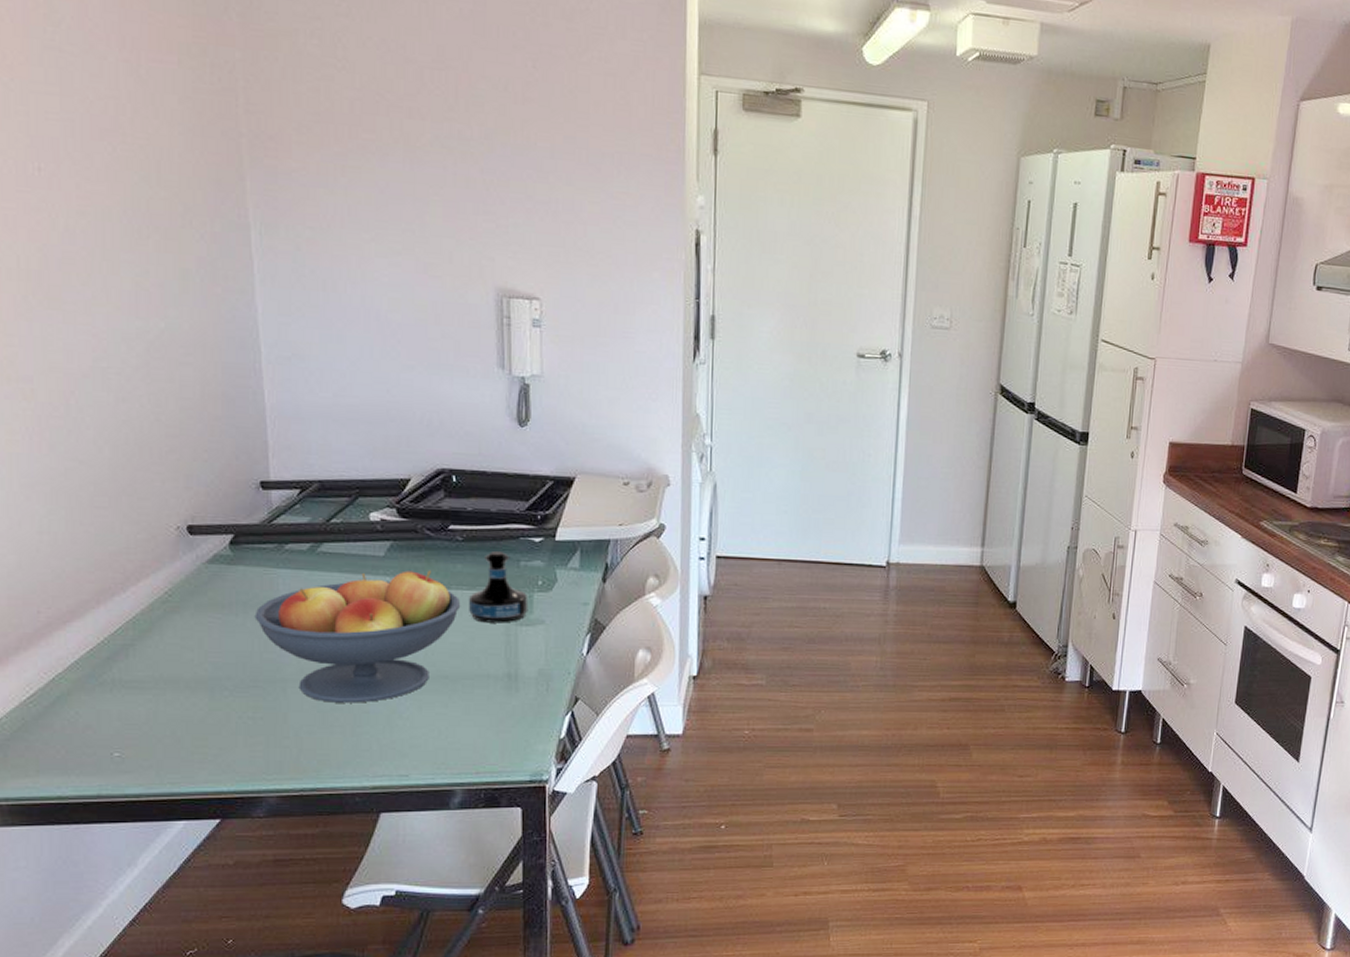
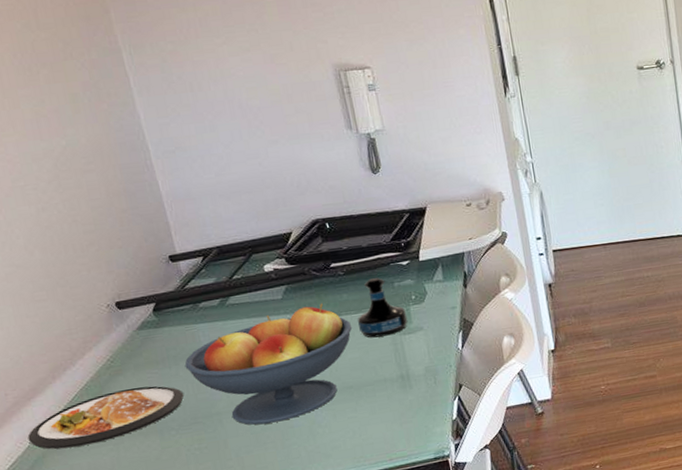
dish: none [54,631,248,690] -> present [27,386,184,449]

